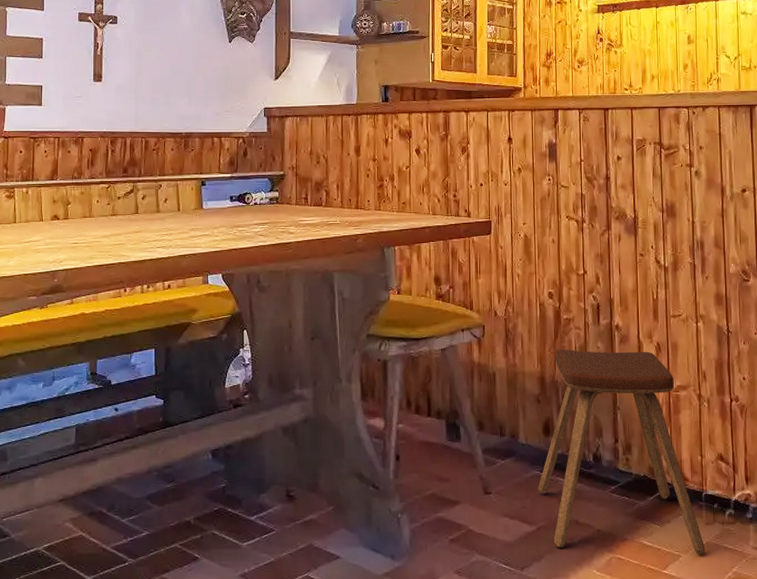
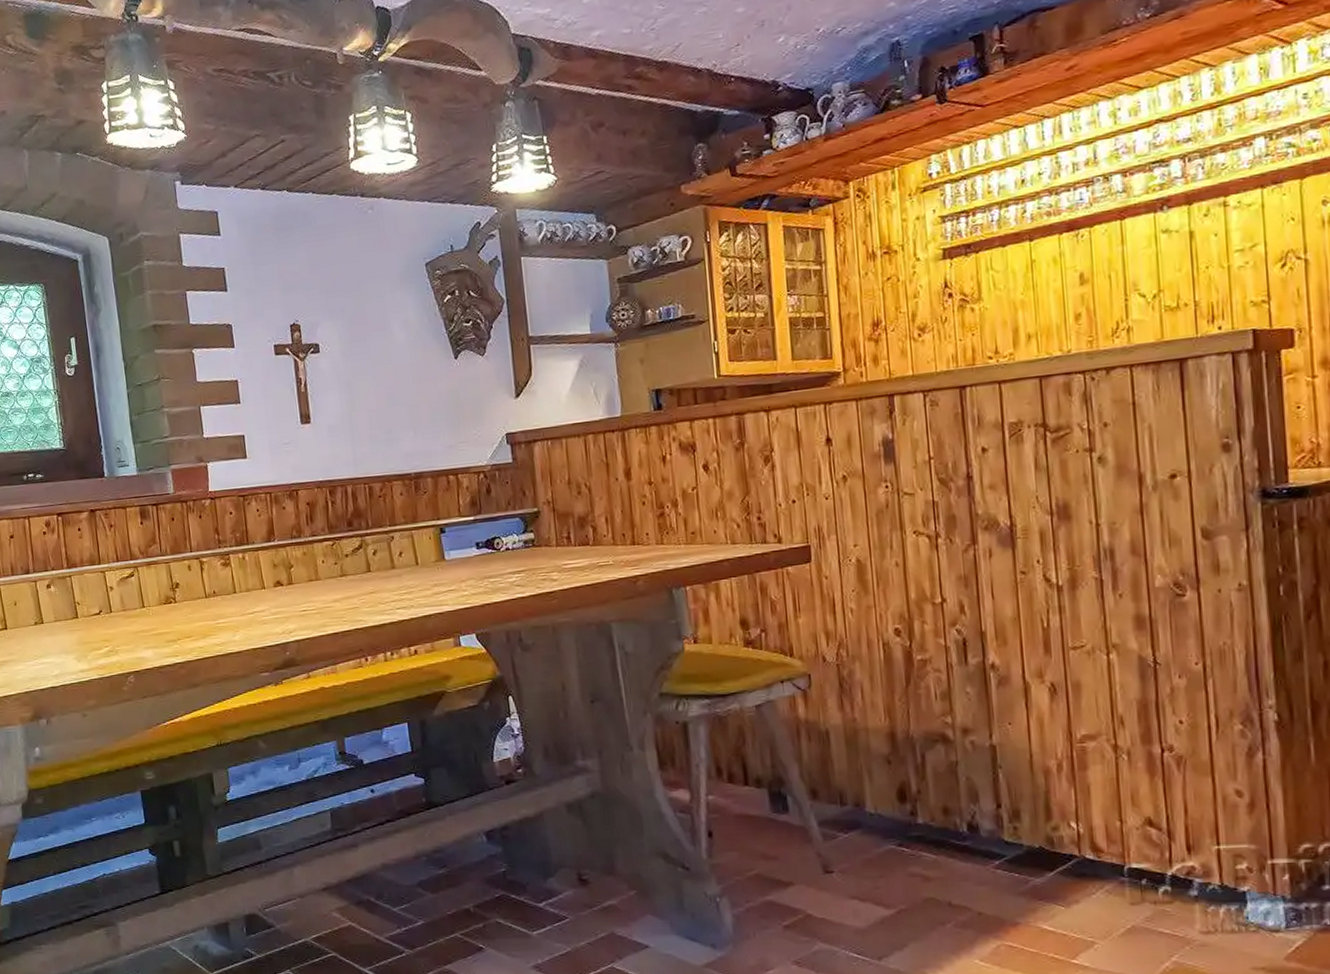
music stool: present [538,349,706,554] -> none [894,694,1131,940]

